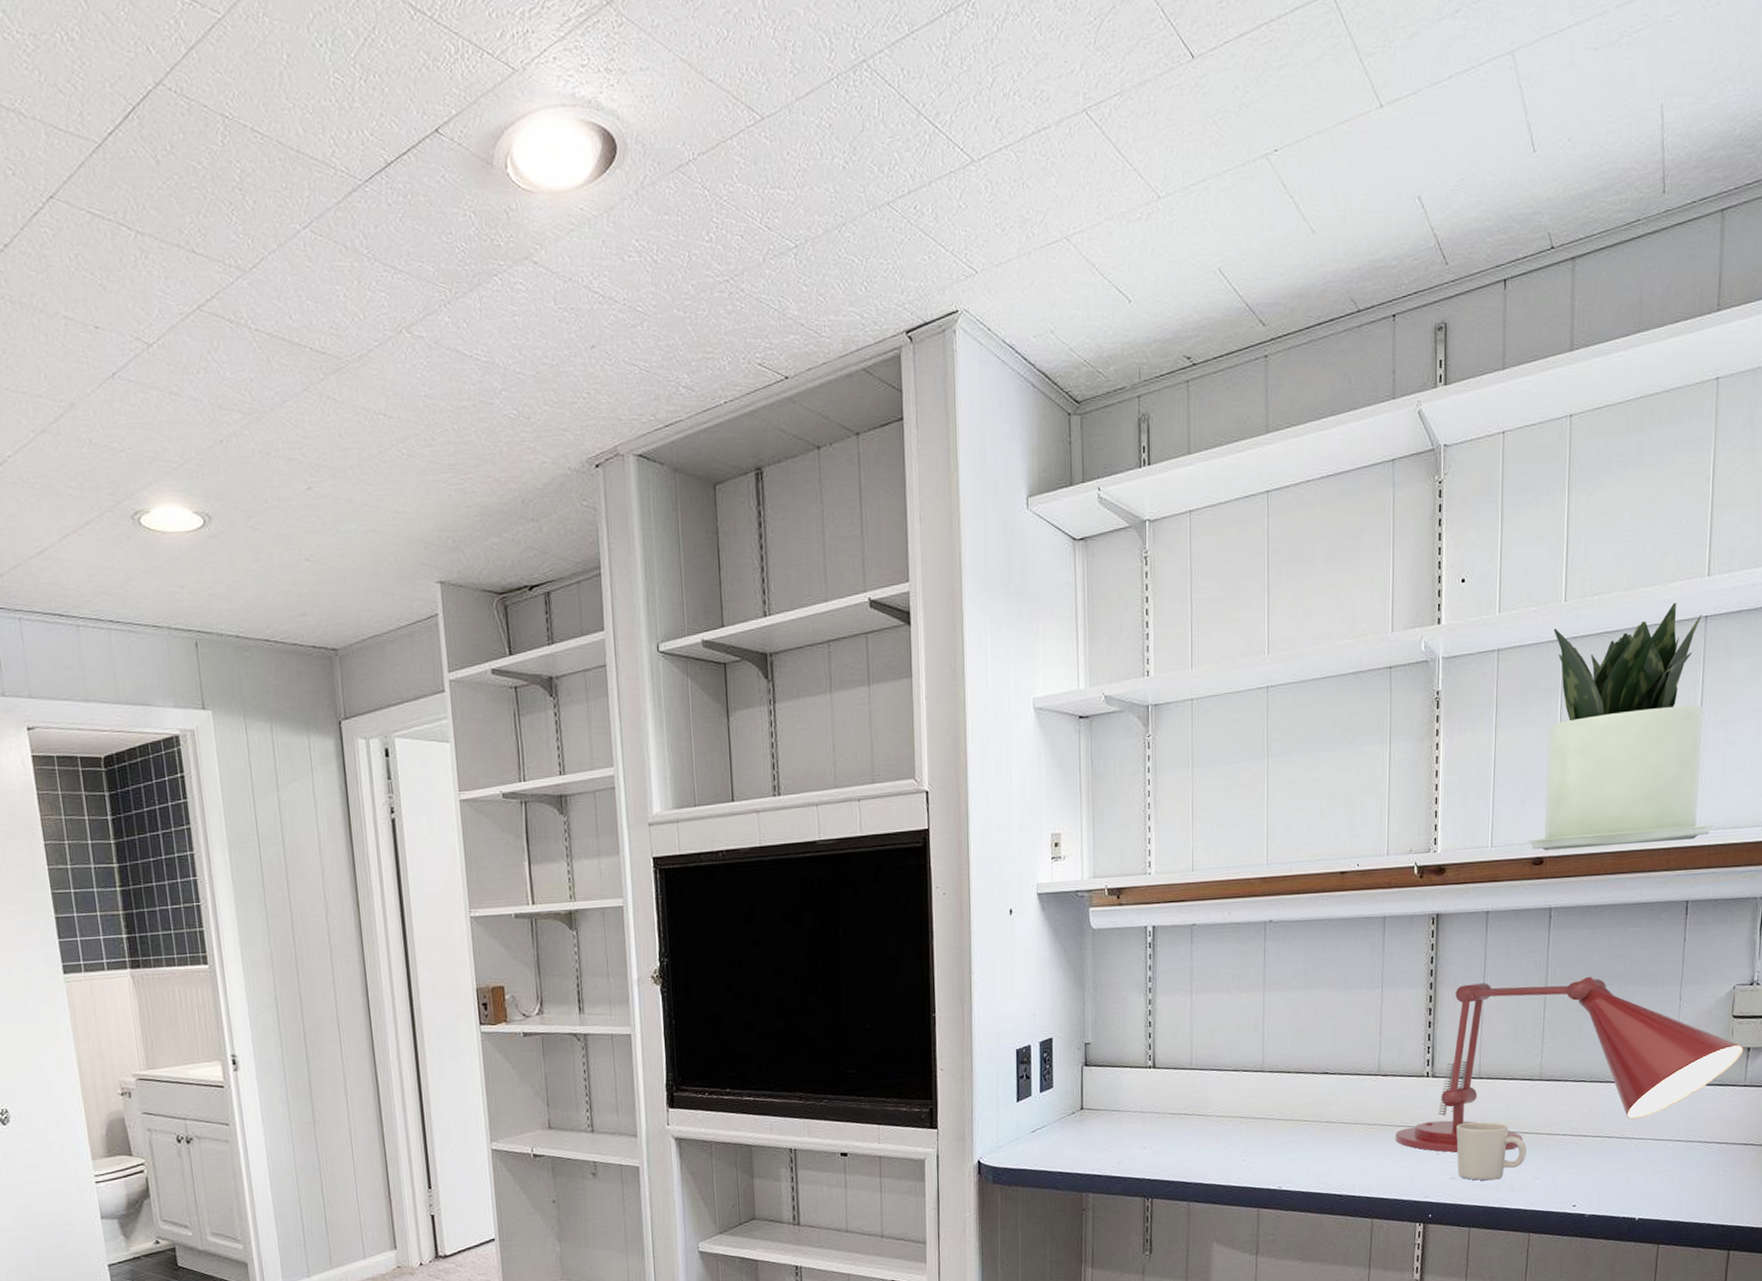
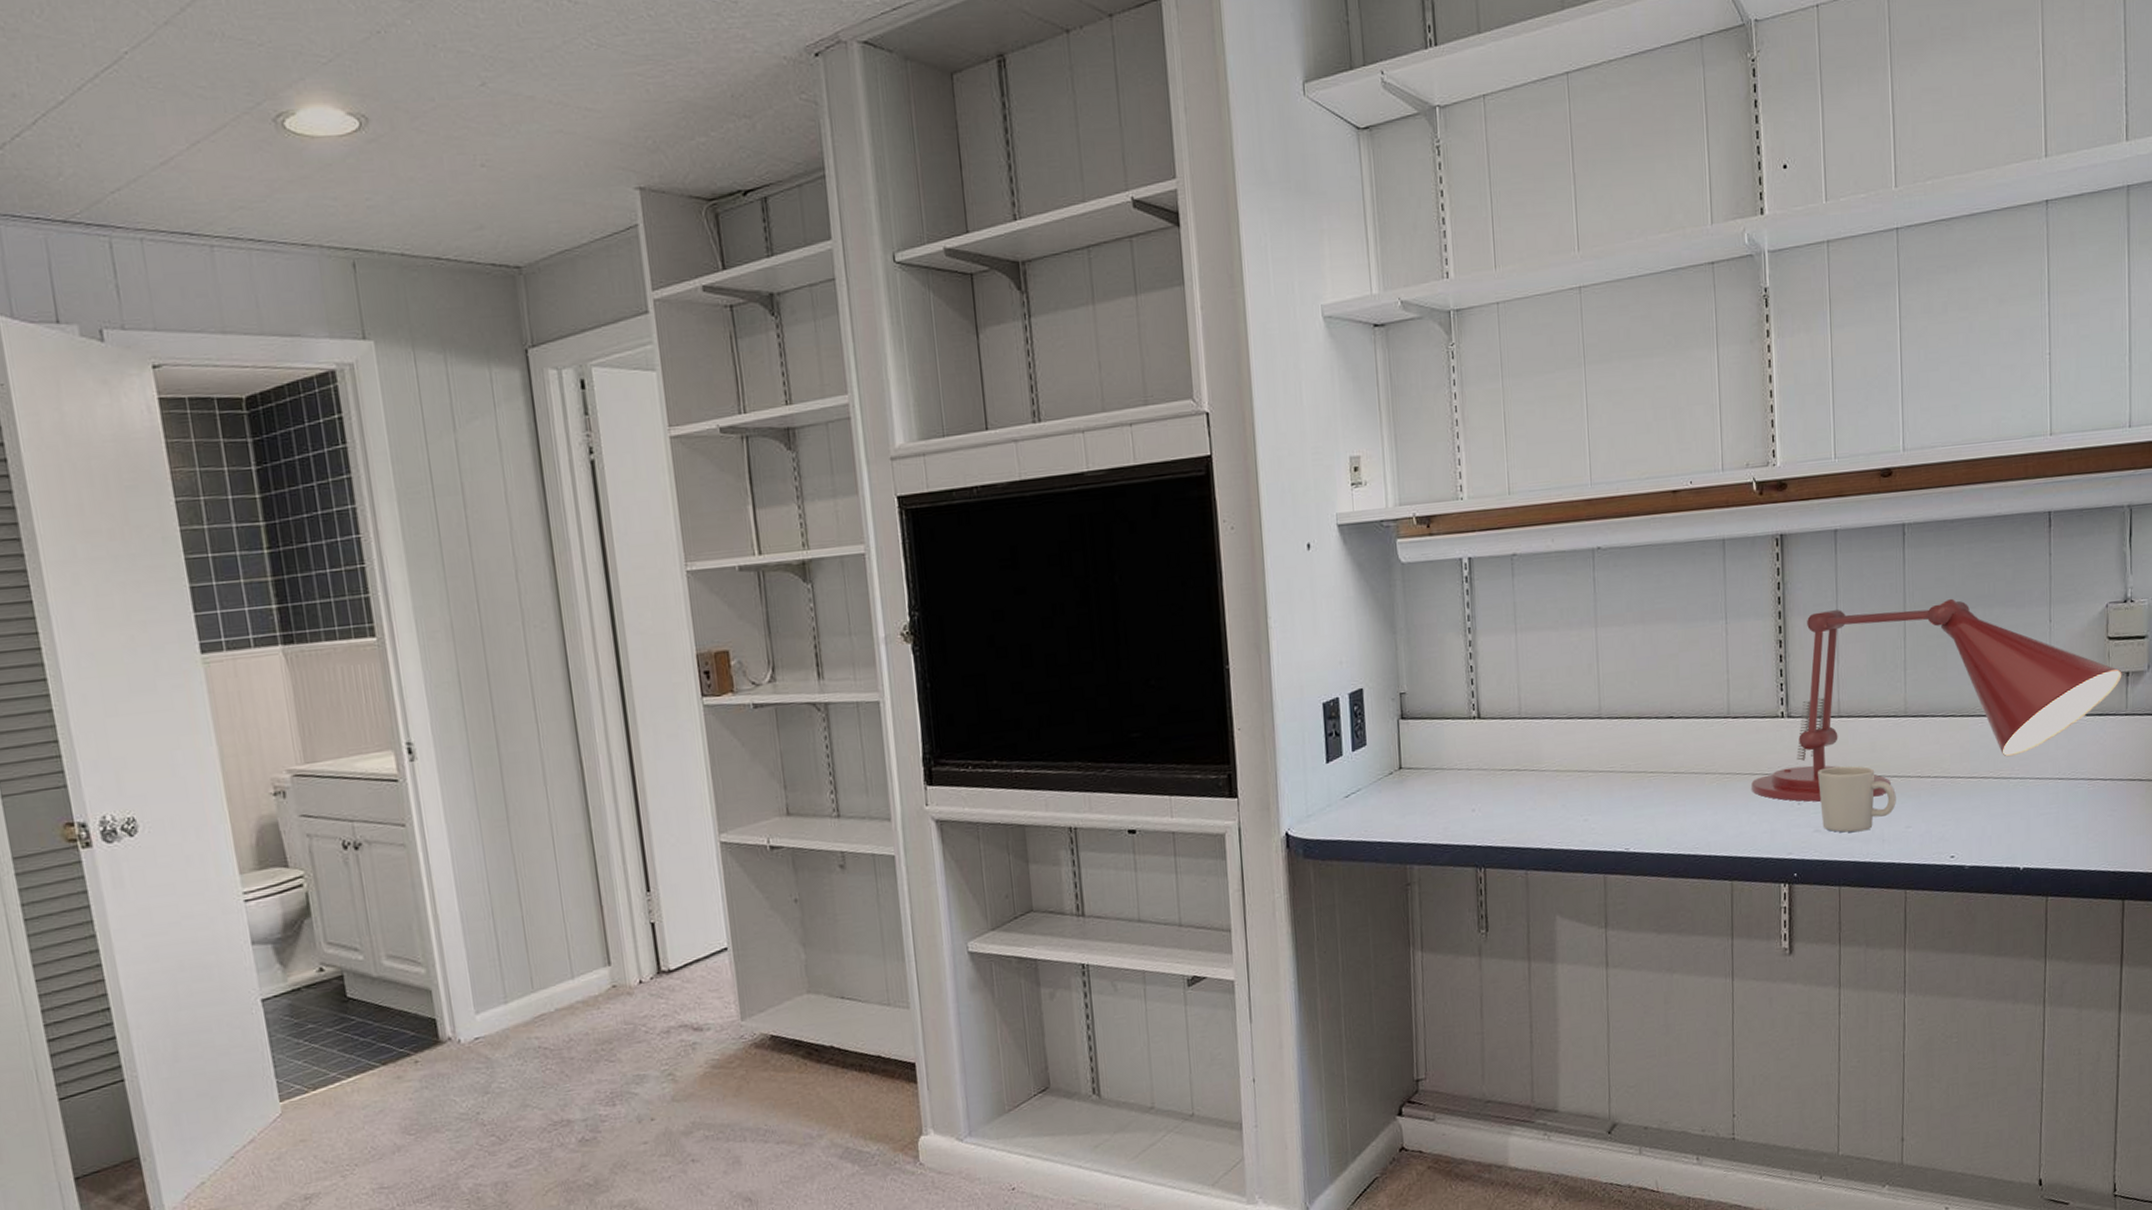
planter: present [1527,602,1715,851] -> none [1873,186,2073,461]

